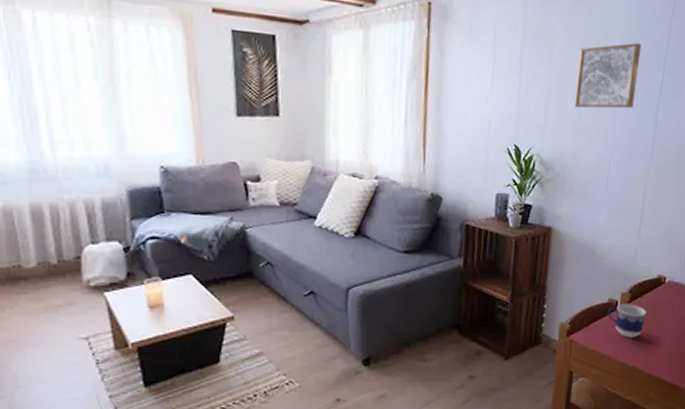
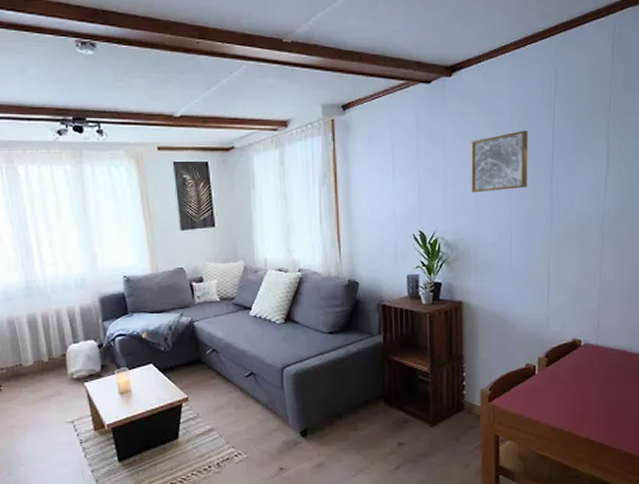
cup: present [607,304,647,338] -> none [527,368,566,401]

